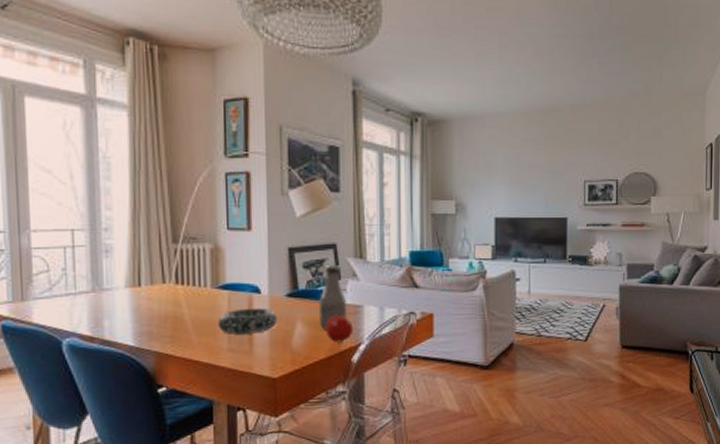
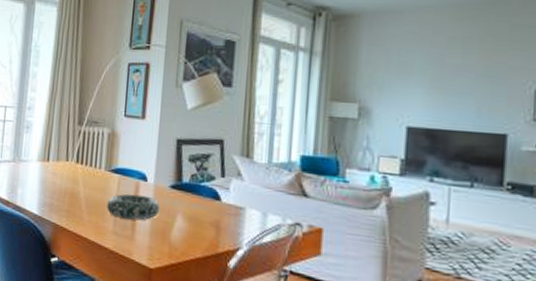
bottle: present [318,265,346,330] -> none [198,161,228,228]
fruit: present [325,313,353,343] -> none [204,212,232,244]

